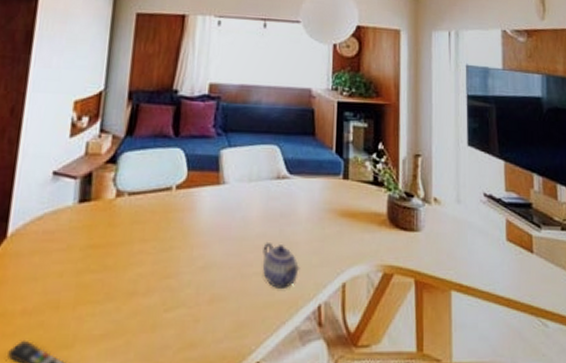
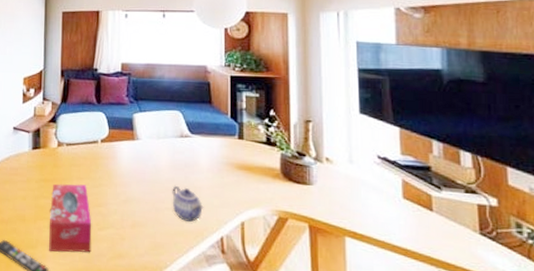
tissue box: none [91,249,156,351] -> present [49,184,92,253]

